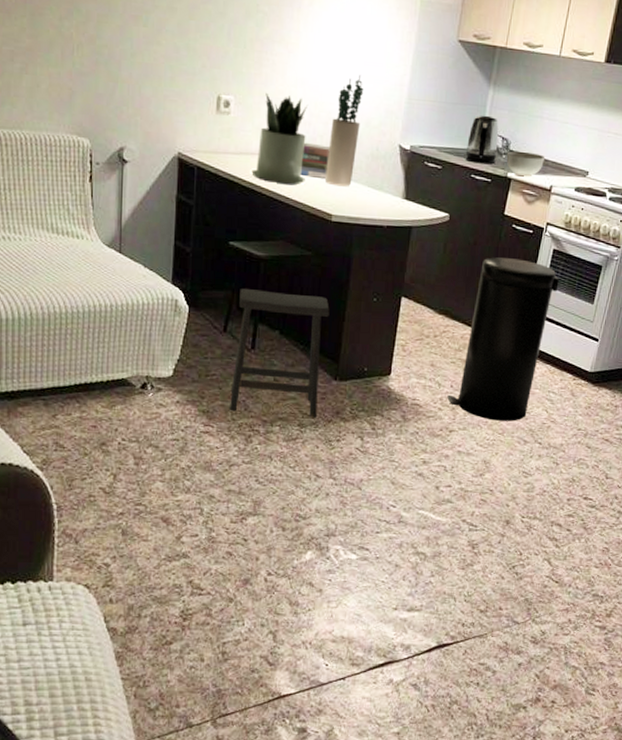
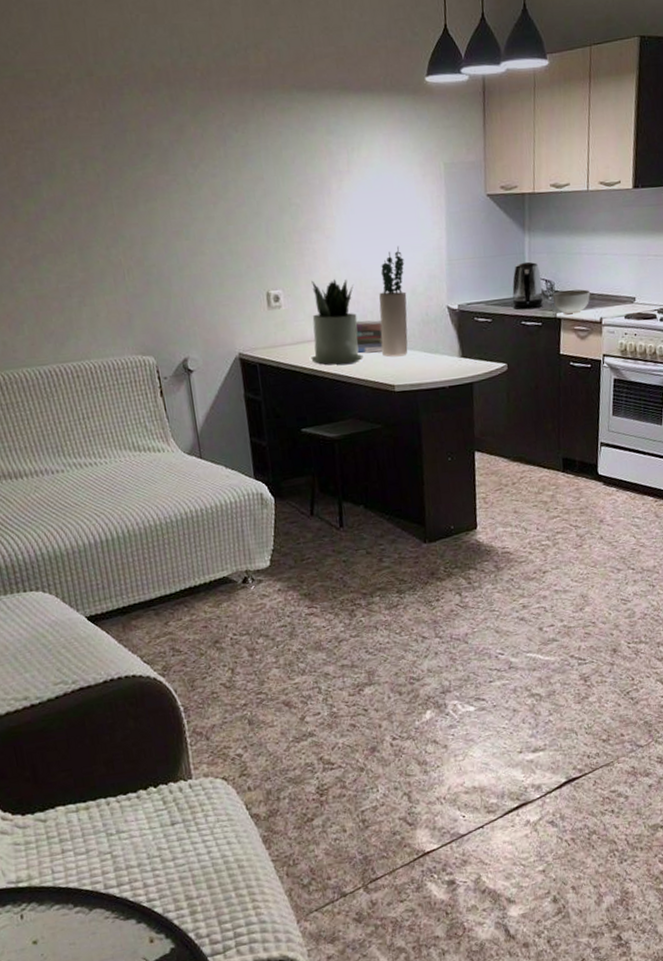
stool: present [230,289,330,418] -> none [319,465,413,590]
pedal bin: present [447,257,559,421] -> none [535,394,625,555]

